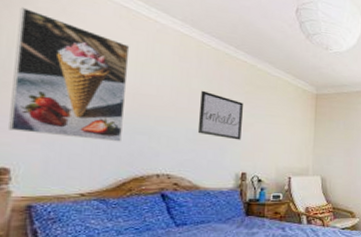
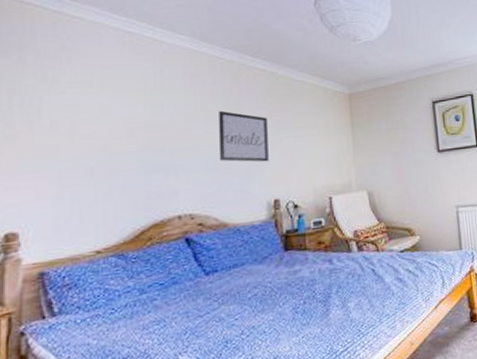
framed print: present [9,7,130,142] -> none [15,51,137,189]

